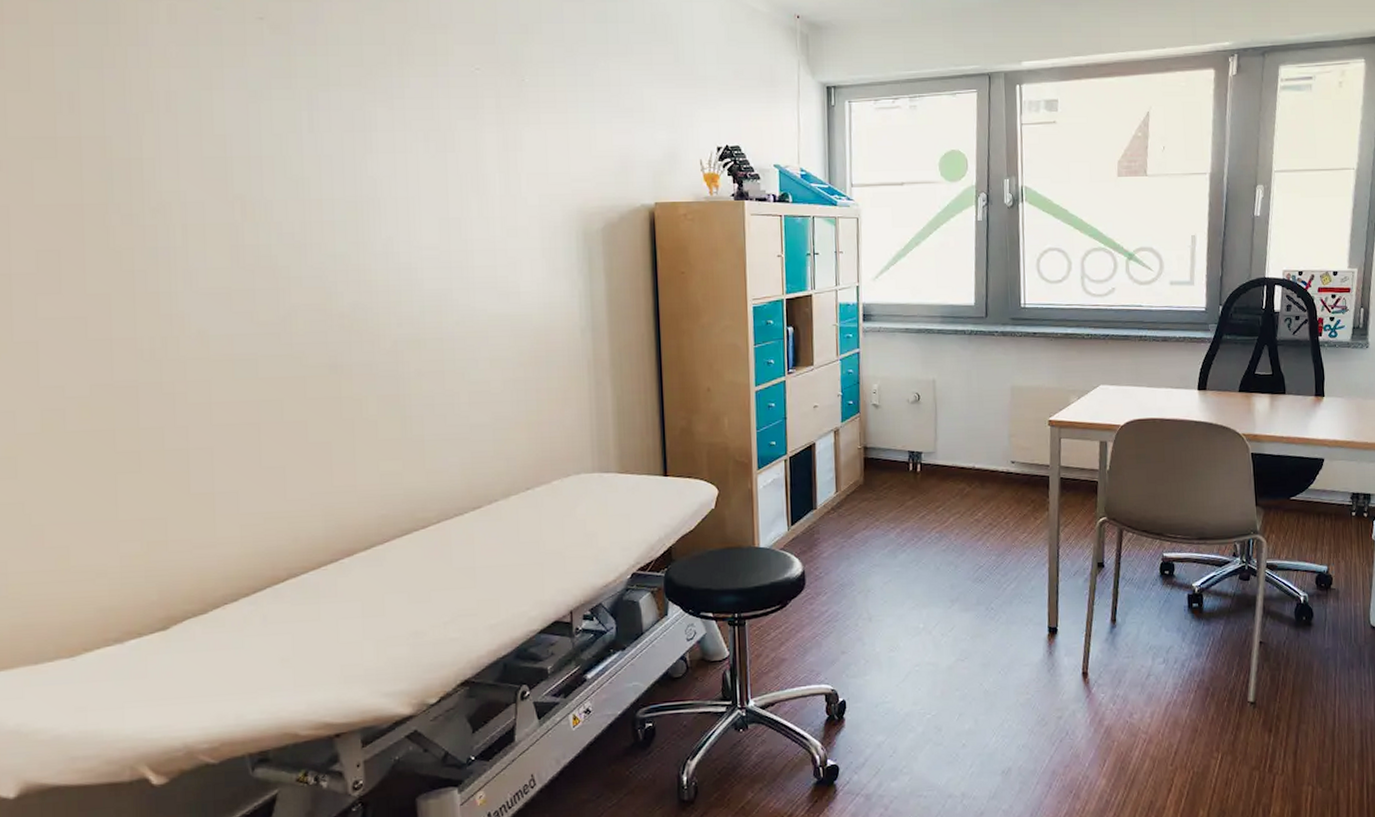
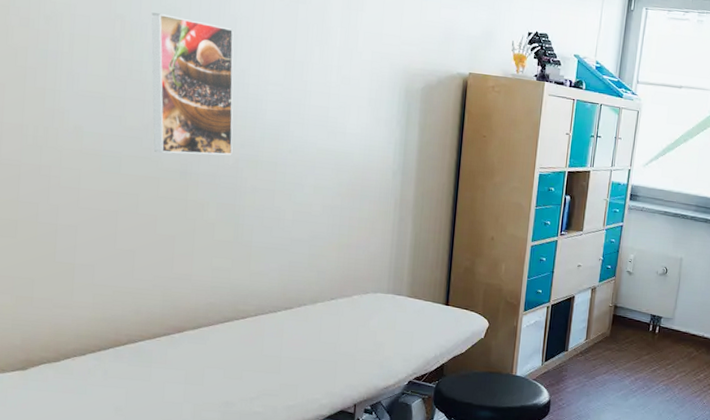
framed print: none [275,187,389,347] -> present [151,12,234,156]

